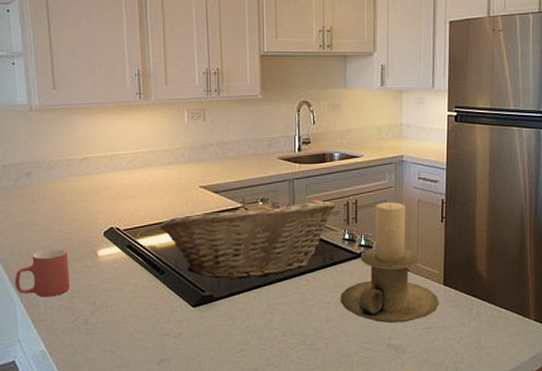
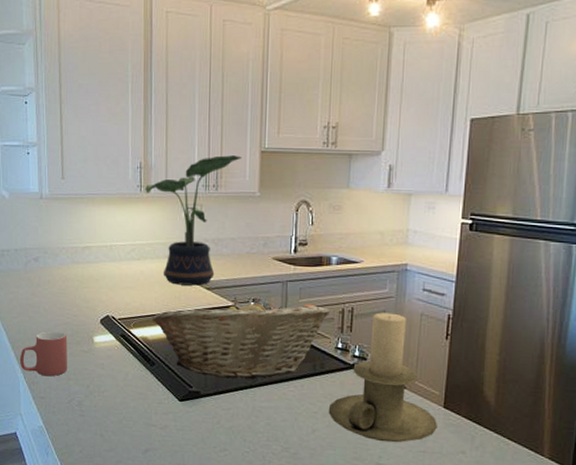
potted plant: none [145,60,242,191] -> present [145,155,241,286]

